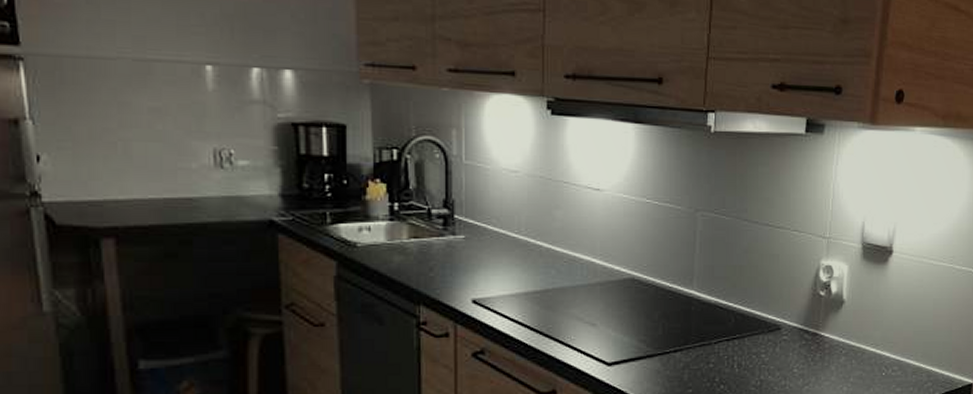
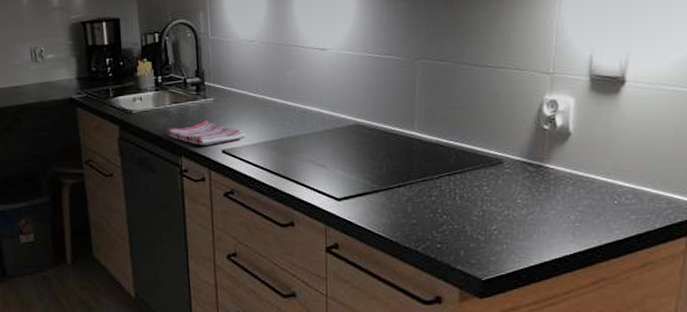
dish towel: none [402,262,503,293] -> present [167,120,246,146]

